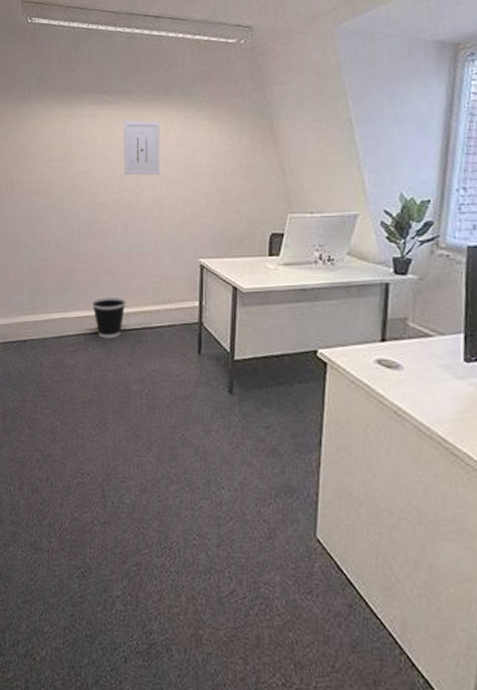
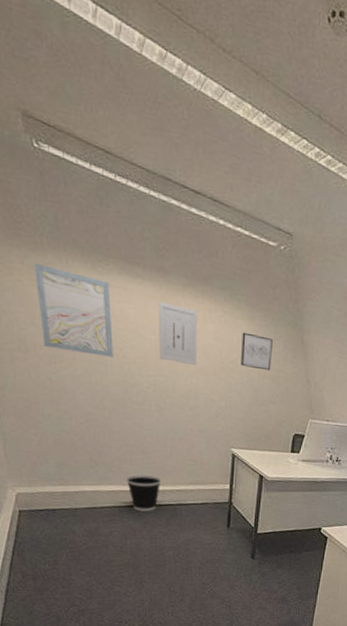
wall art: none [23,111,83,183] -> present [35,262,113,357]
wall art: none [205,132,239,168] -> present [241,332,273,371]

